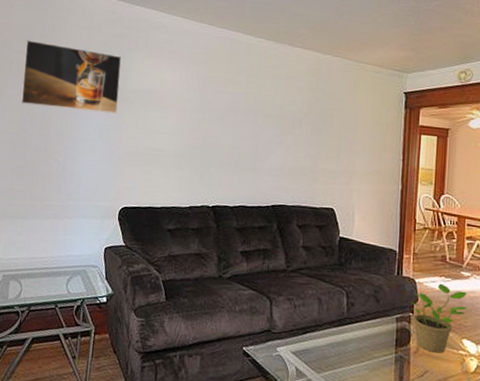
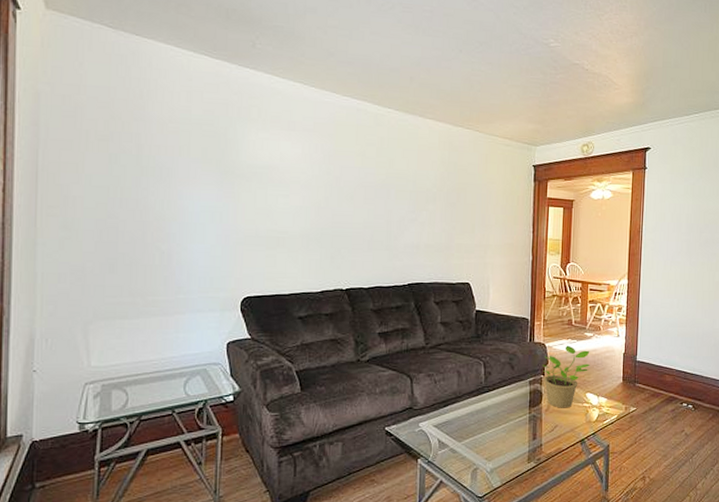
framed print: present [21,40,122,114] -> none [105,106,232,193]

